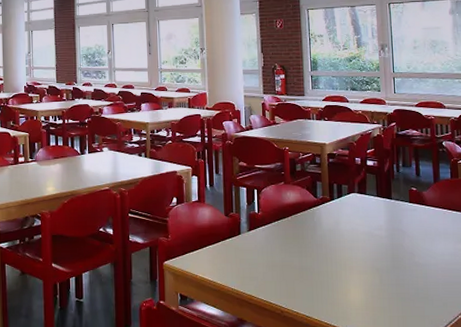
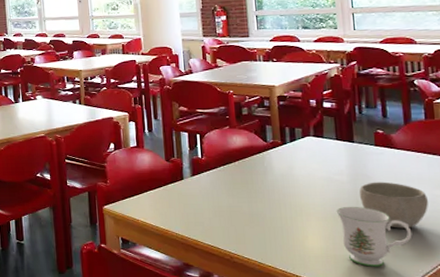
mug: none [375,260,438,318] -> present [336,206,412,267]
bowl: none [395,236,452,281] -> present [359,181,428,228]

